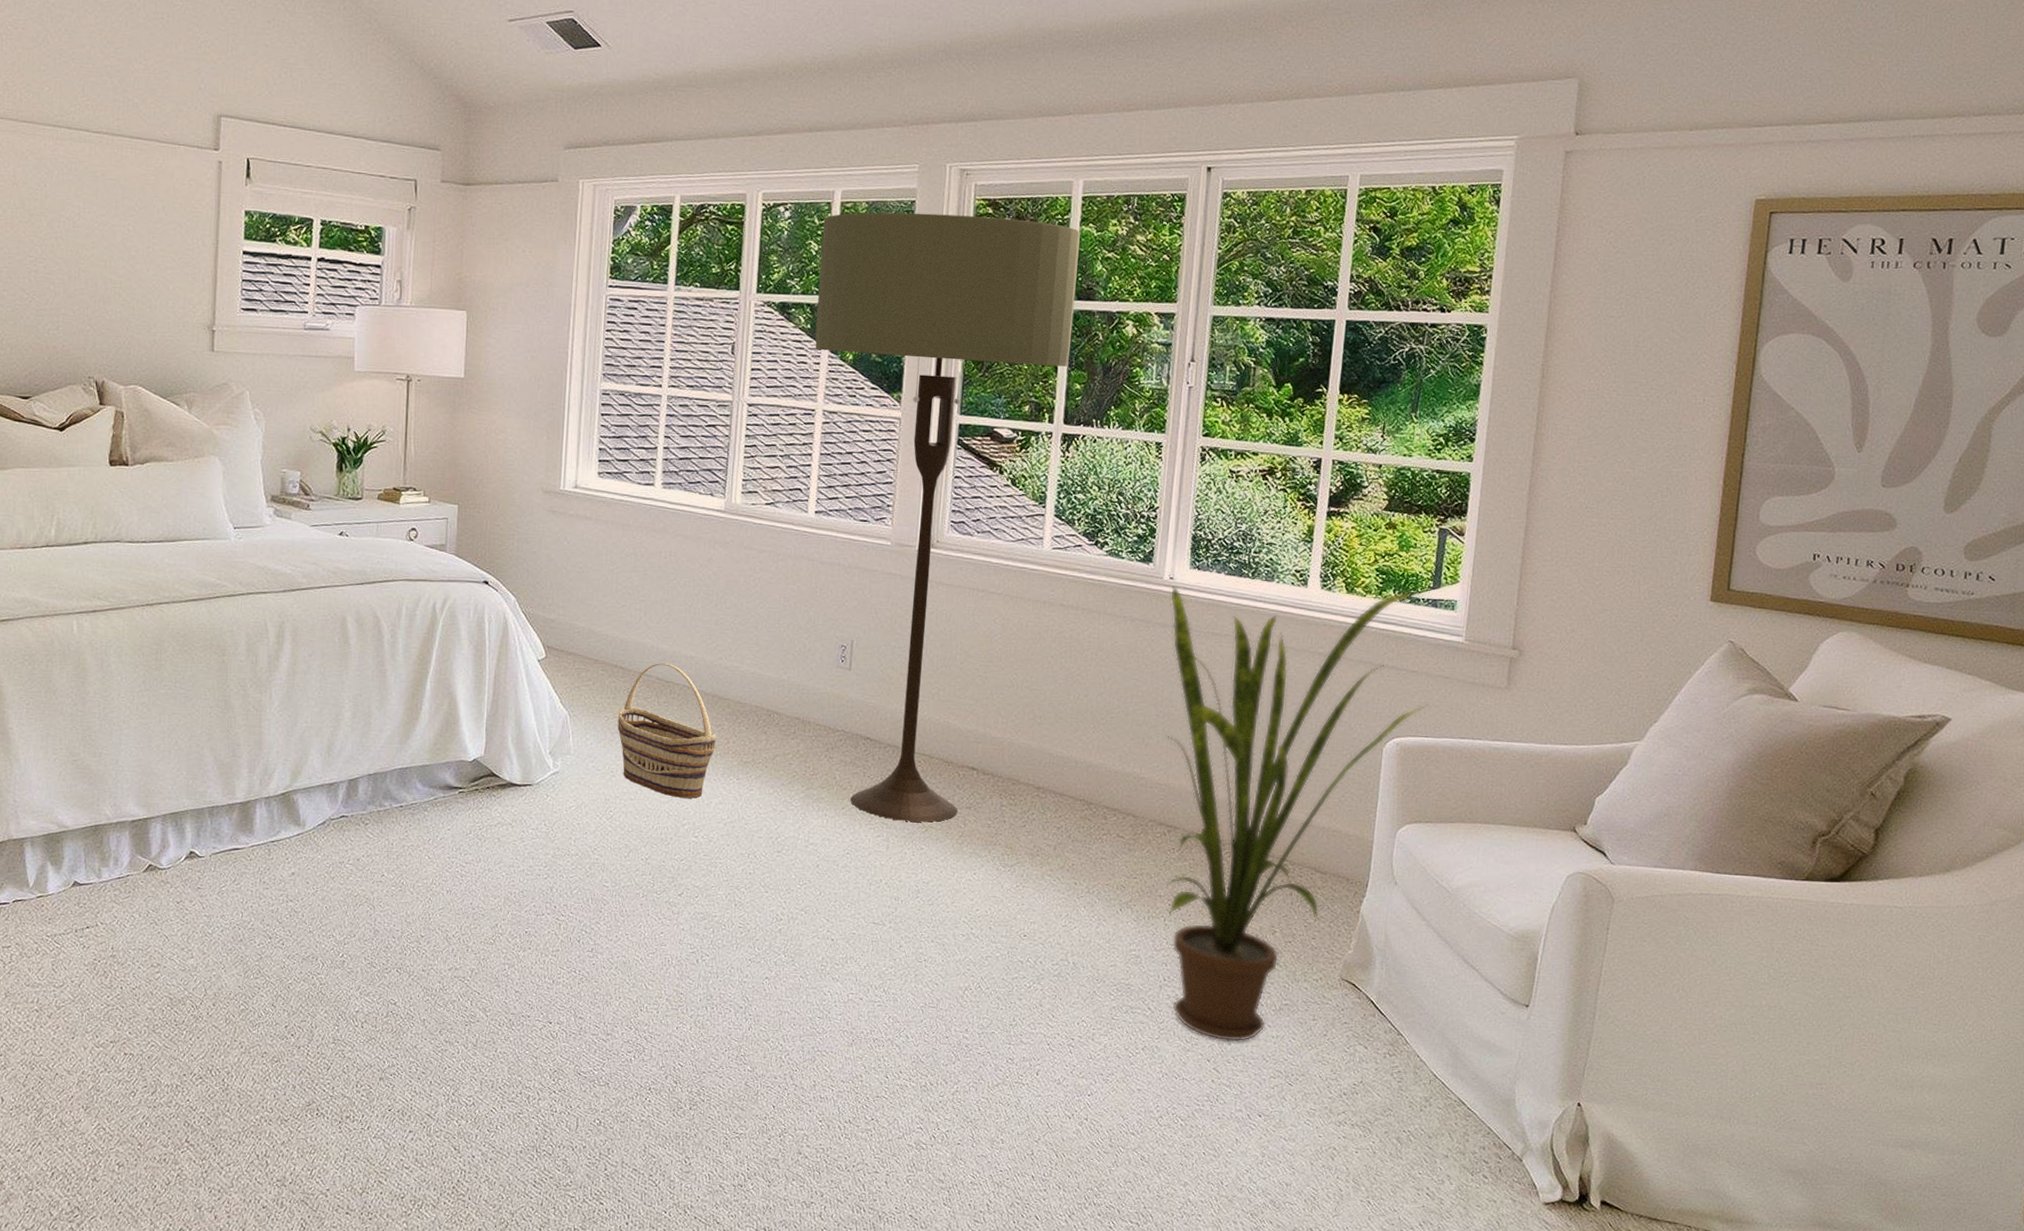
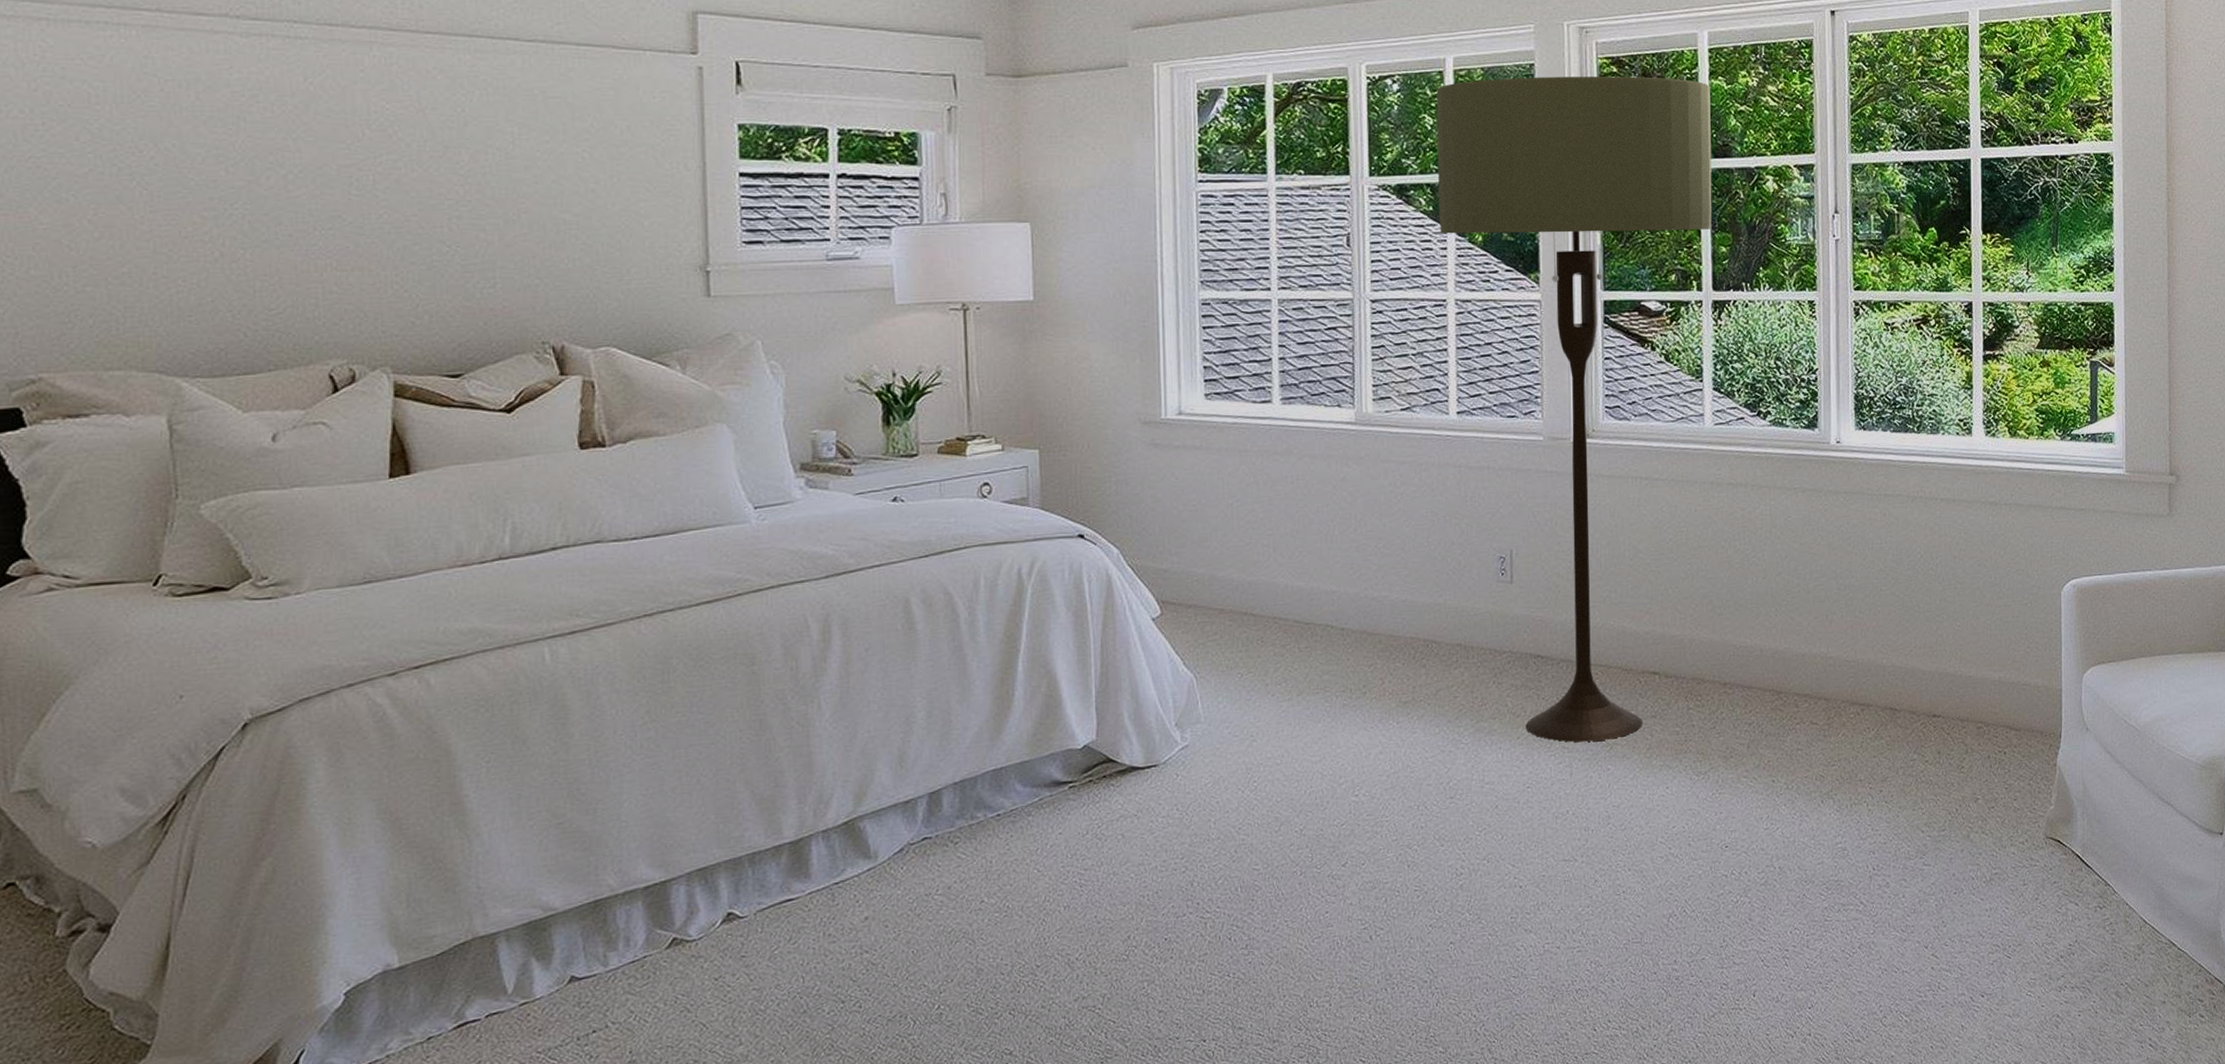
basket: present [617,663,716,799] -> none [1253,602,1369,754]
house plant: present [1165,586,1429,1042] -> none [1838,426,2099,924]

